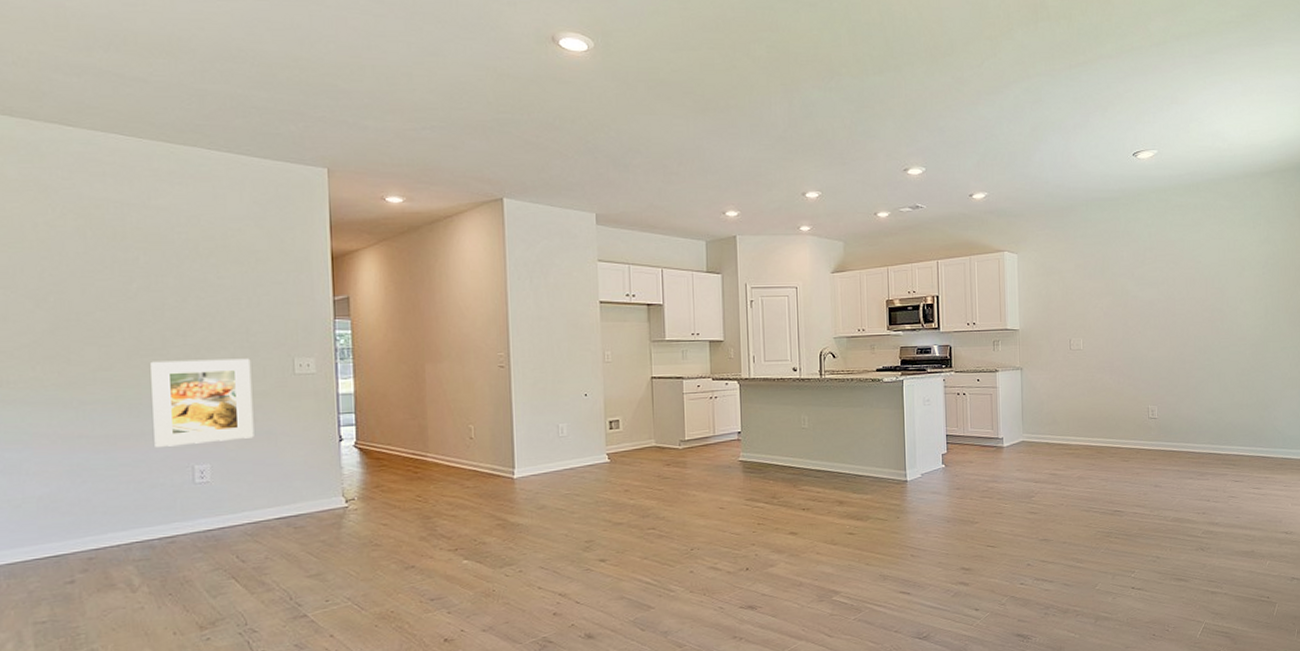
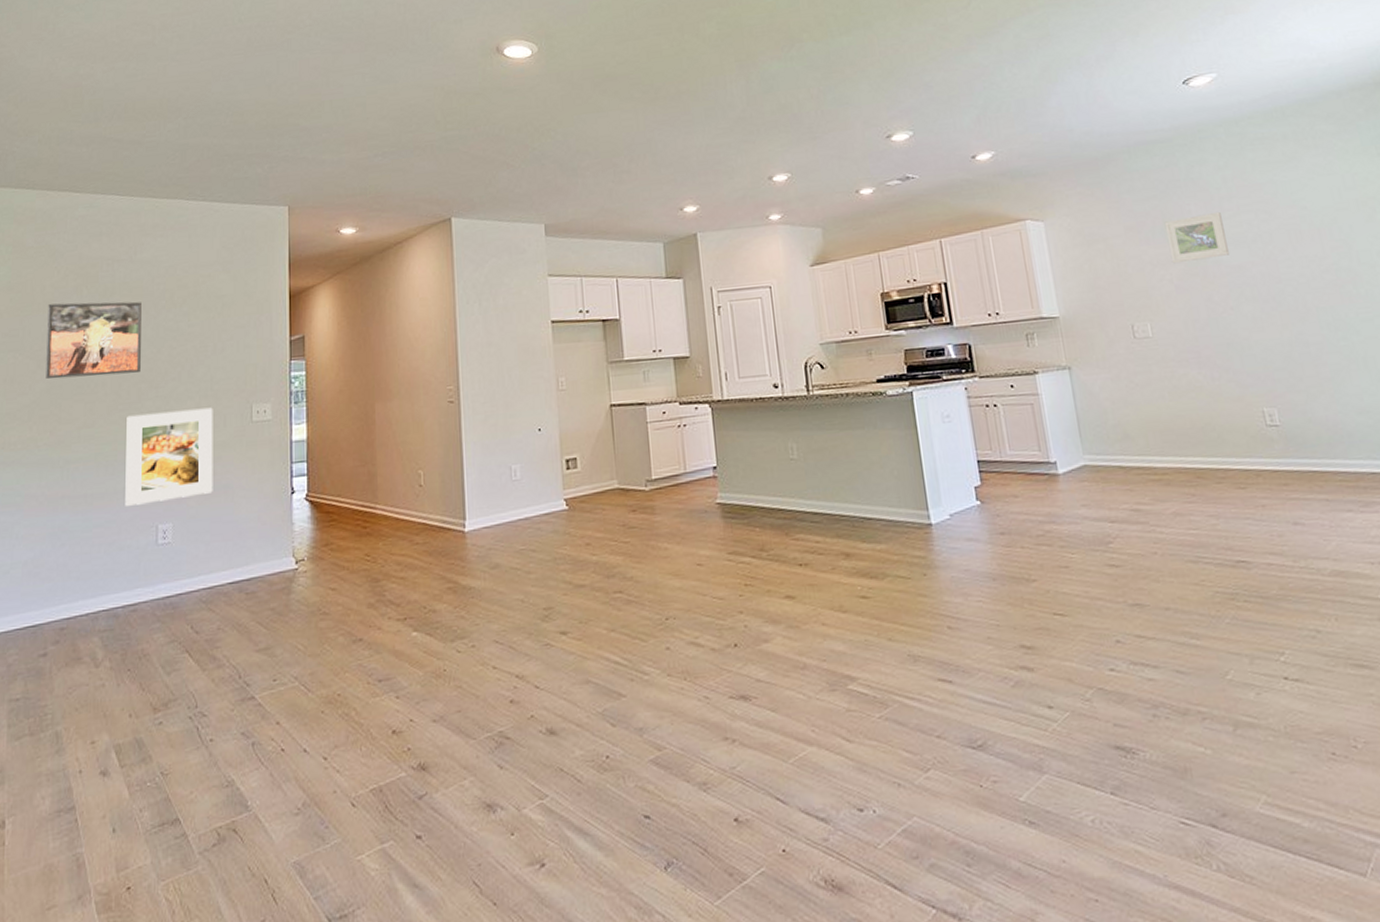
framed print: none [43,243,164,321] -> present [46,301,141,379]
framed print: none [1103,259,1144,296] -> present [1164,211,1229,264]

